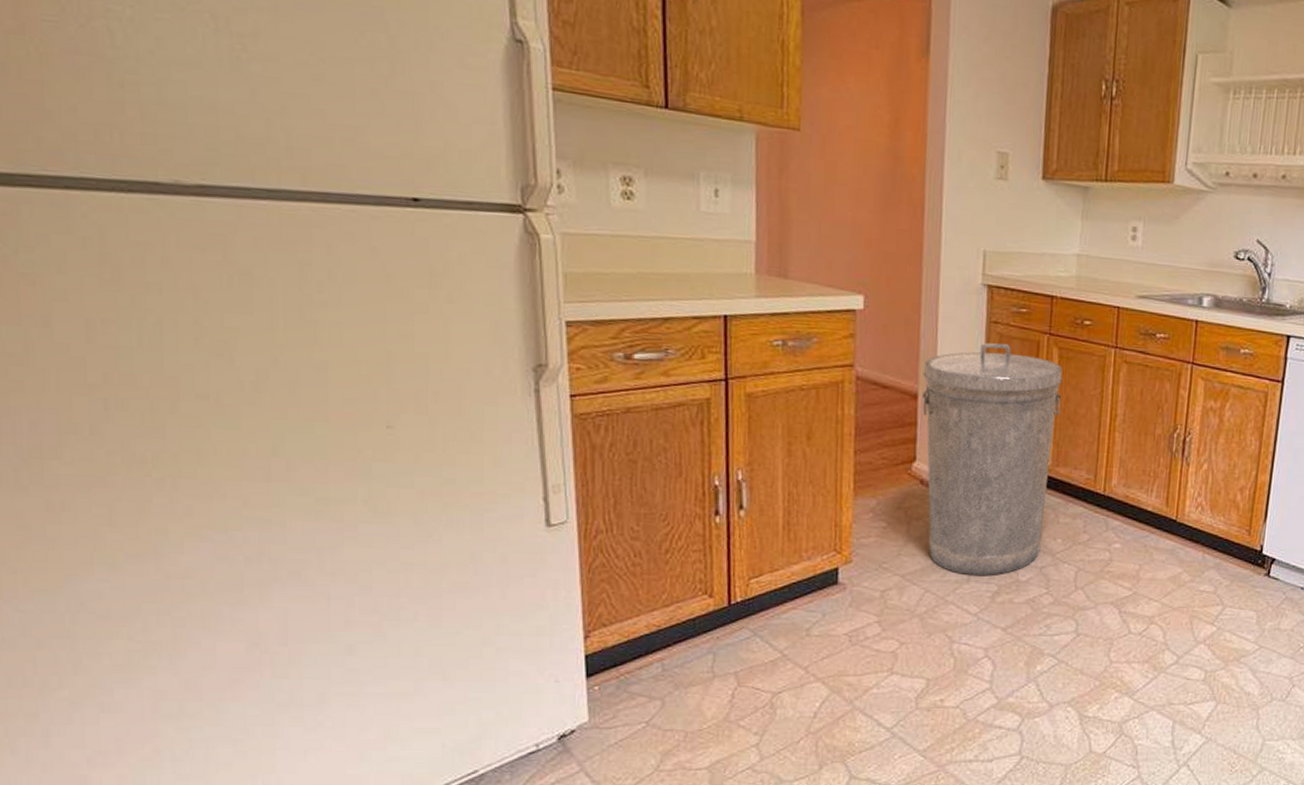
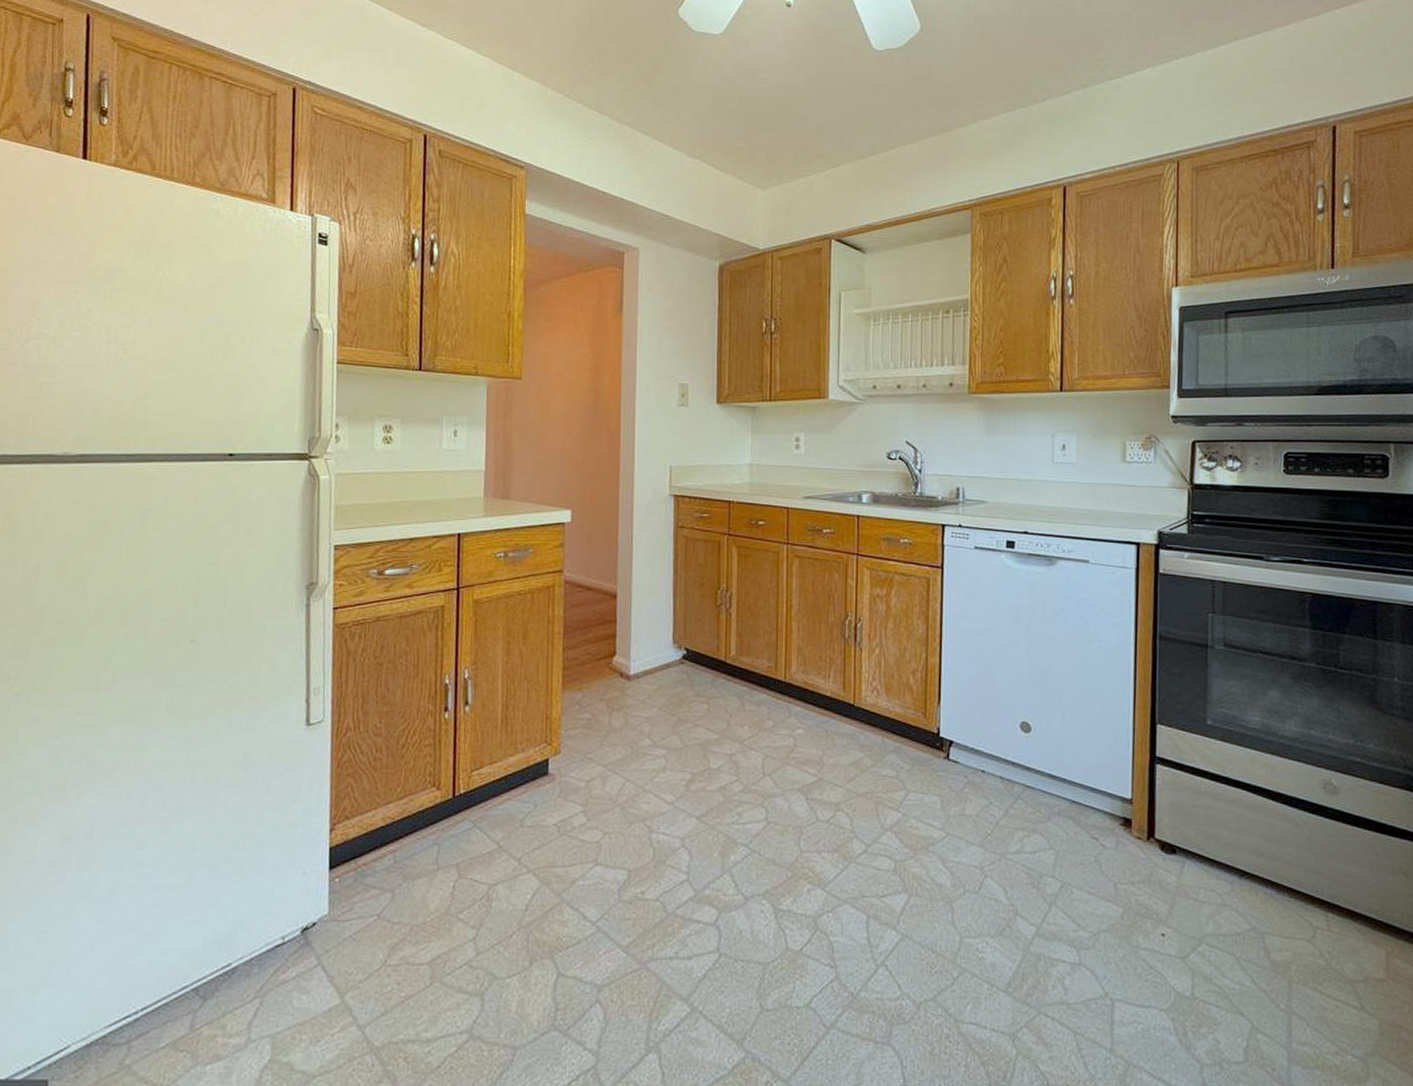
trash can: present [922,343,1063,576] -> none [620,545,742,765]

